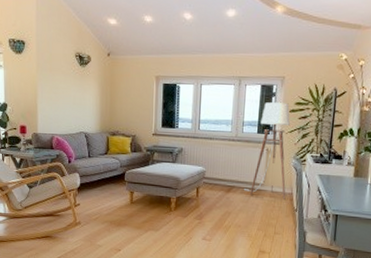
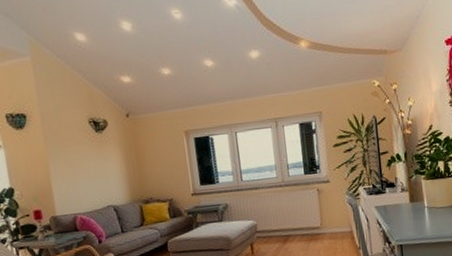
floor lamp: present [244,102,290,199] -> none [302,138,347,241]

